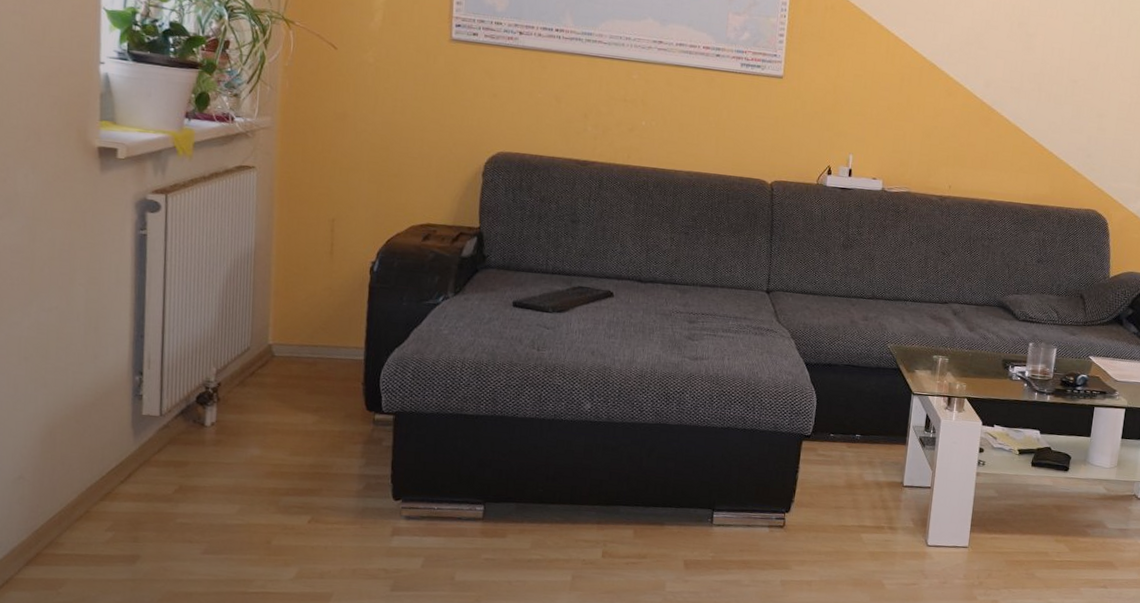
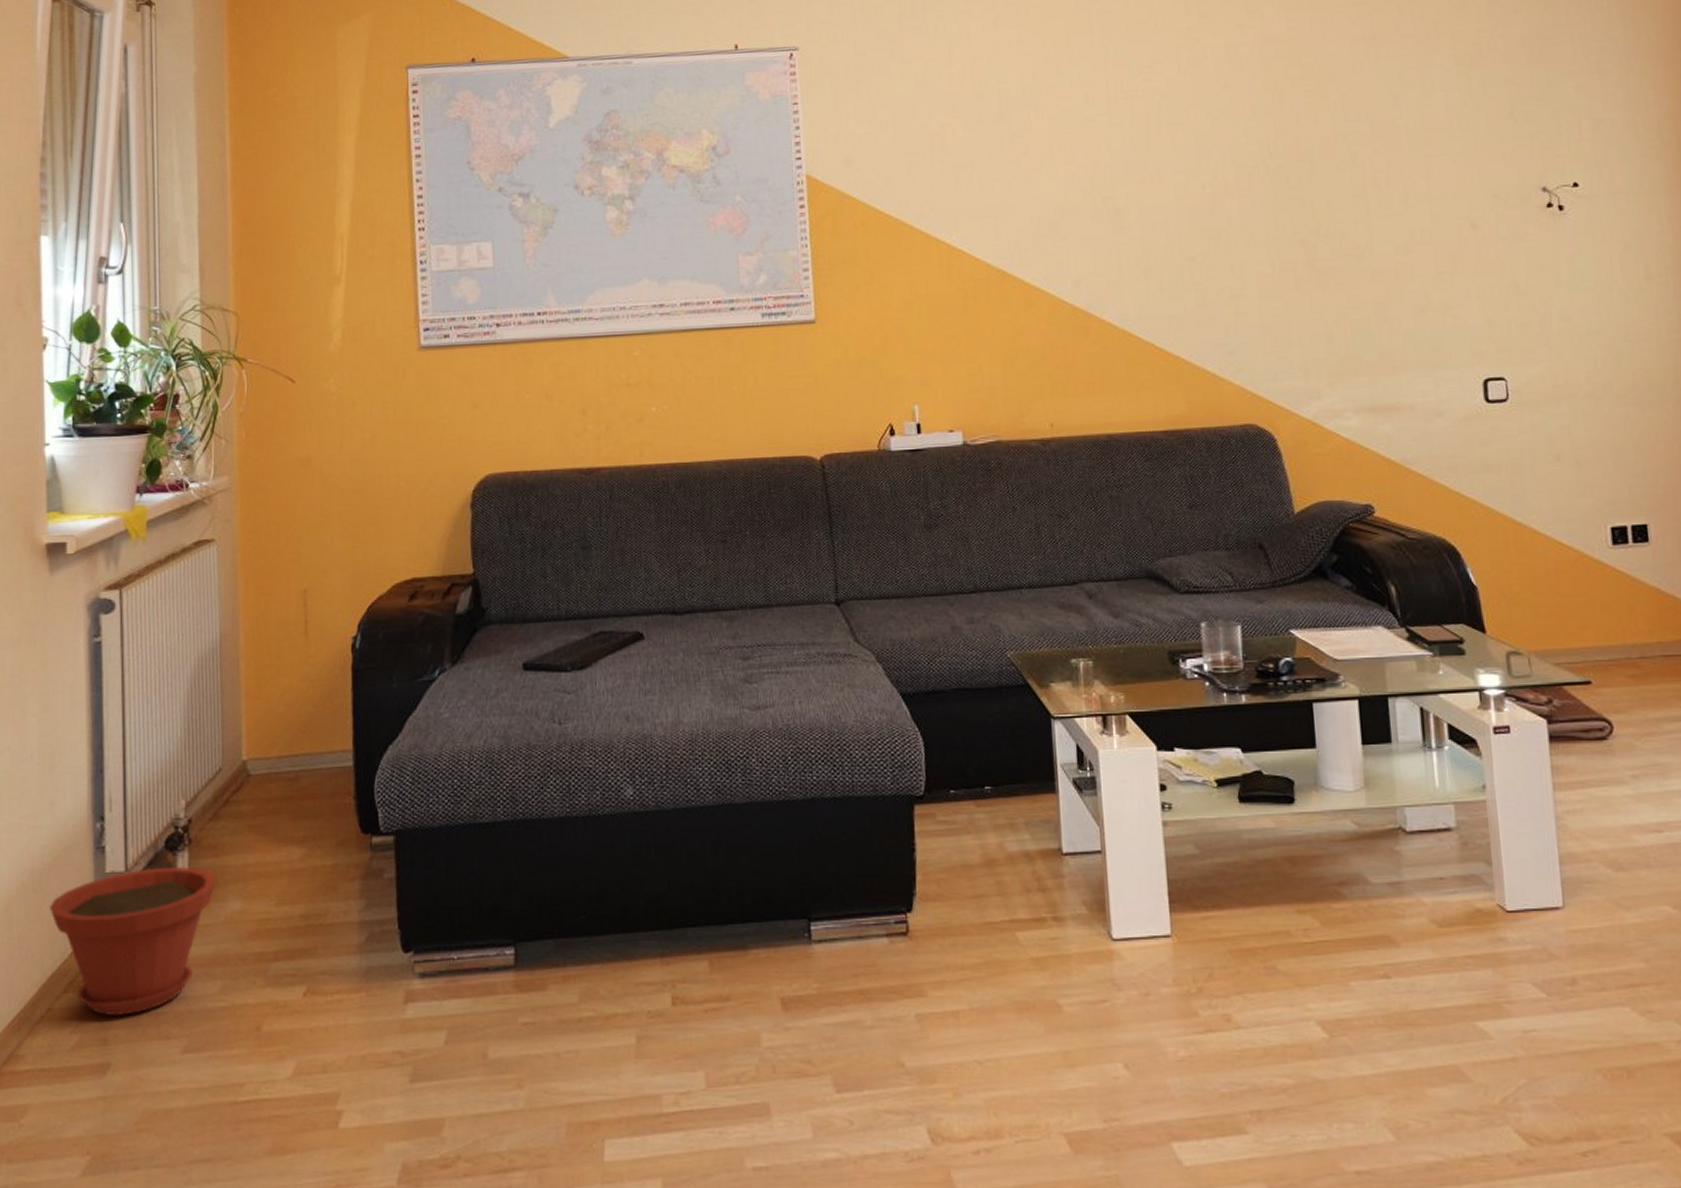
plant pot: none [90,416,241,523] -> present [50,866,217,1017]

